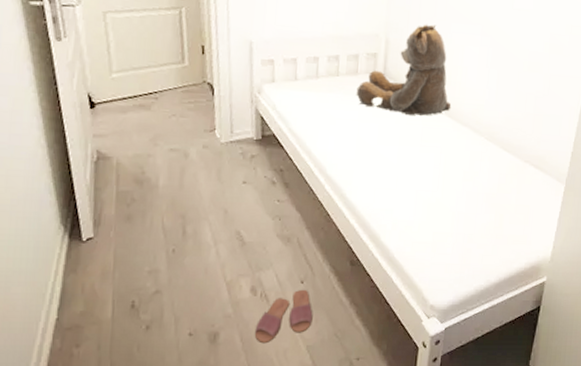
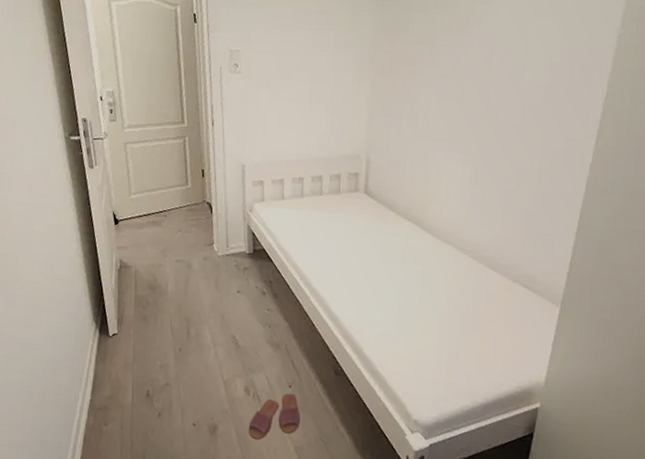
teddy bear: present [356,24,452,116] -> none [339,143,434,233]

